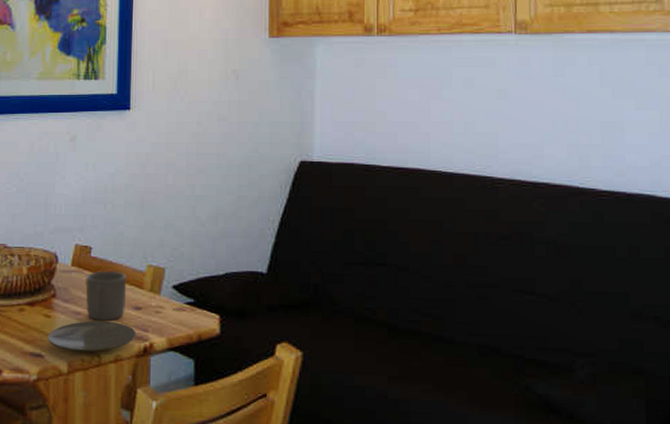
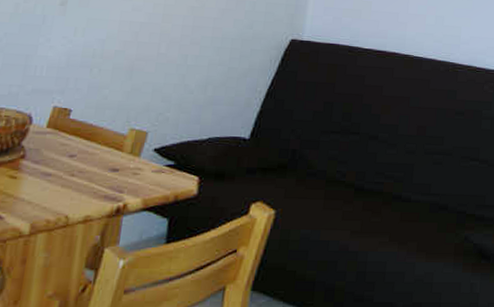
plate: present [47,320,136,352] -> none [10,181,110,213]
mug: present [85,271,127,321] -> none [58,133,107,182]

